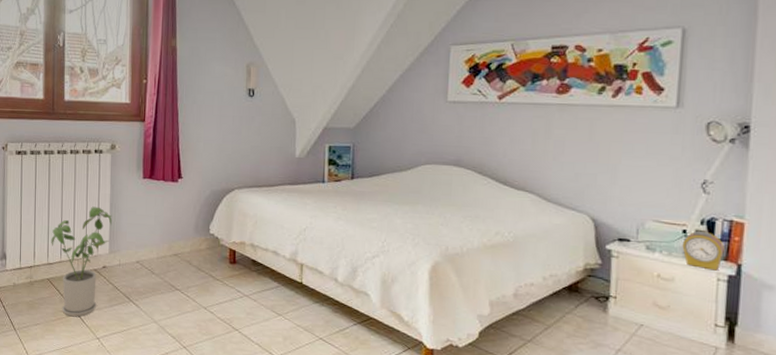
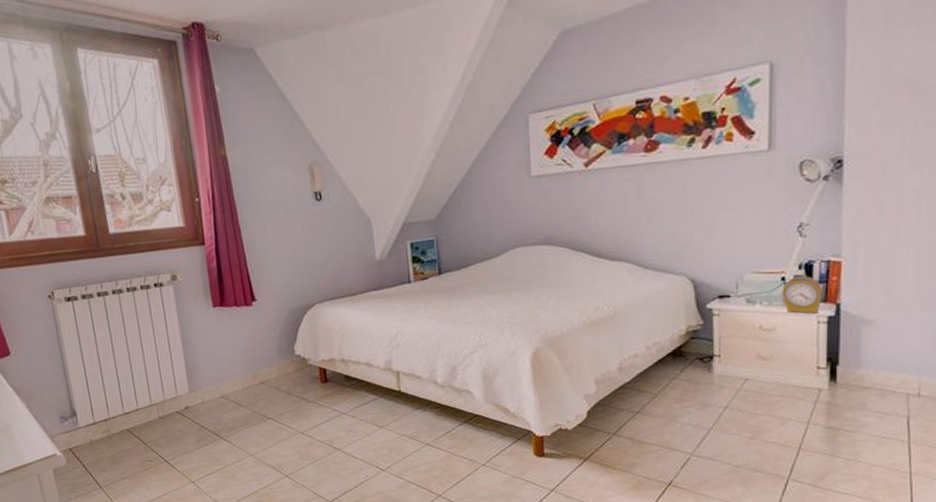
house plant: present [51,206,113,317] -> none [122,345,188,465]

